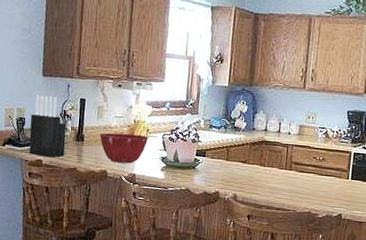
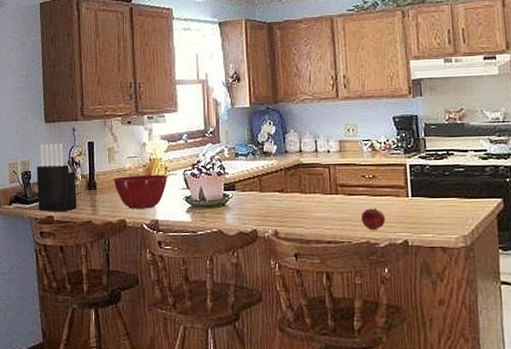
fruit: none [307,184,327,203] -> present [360,207,385,229]

